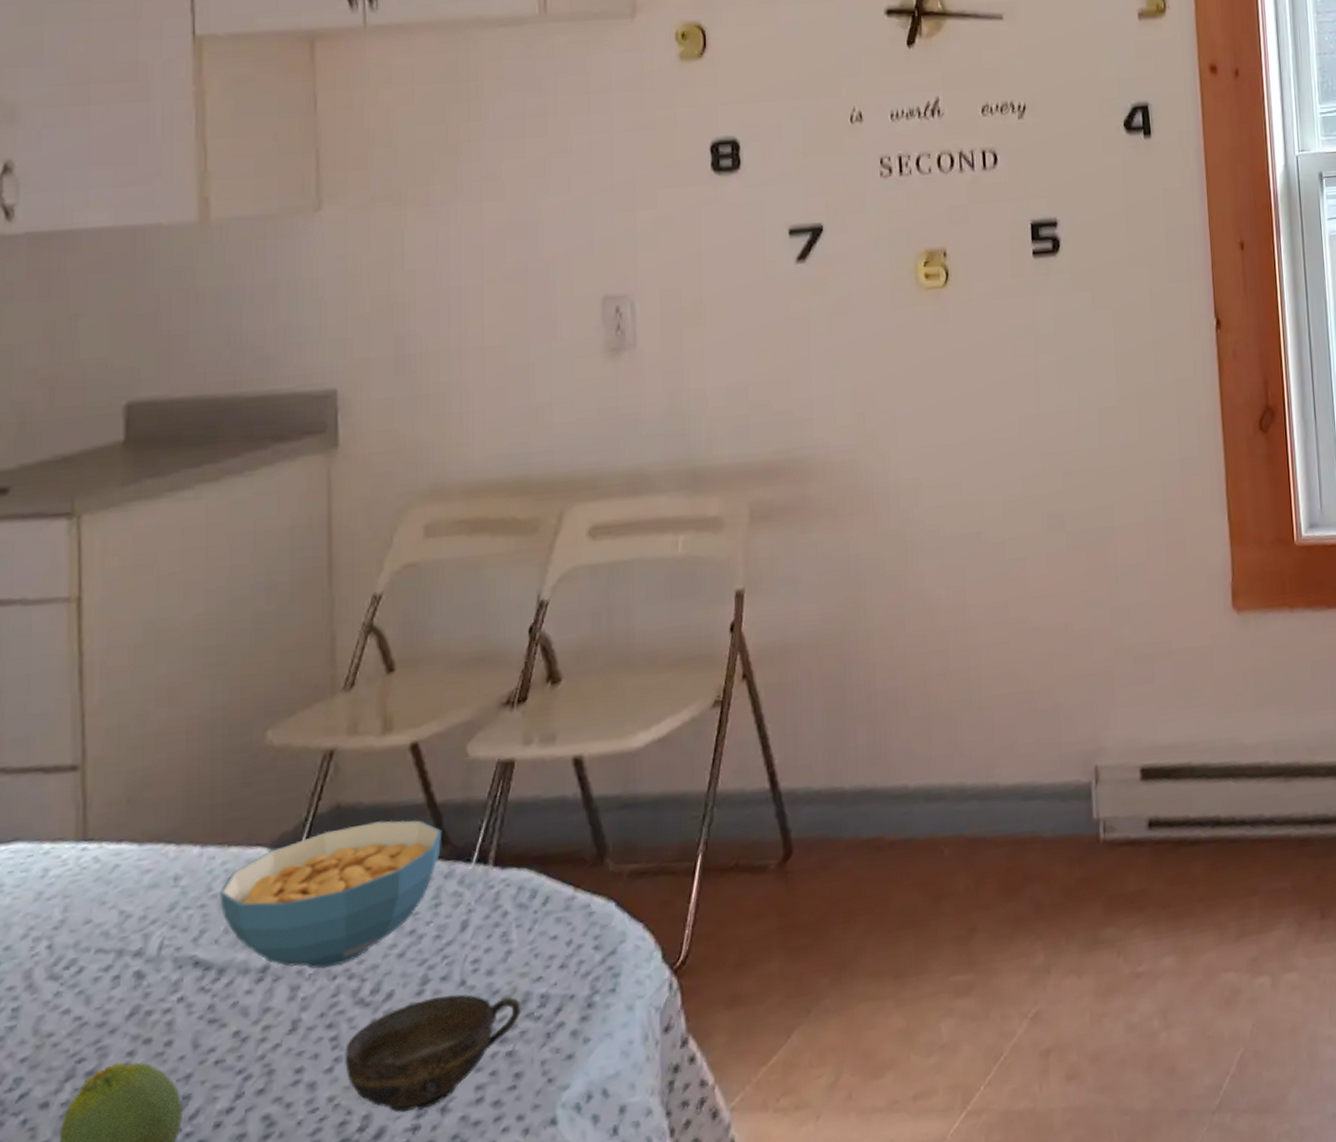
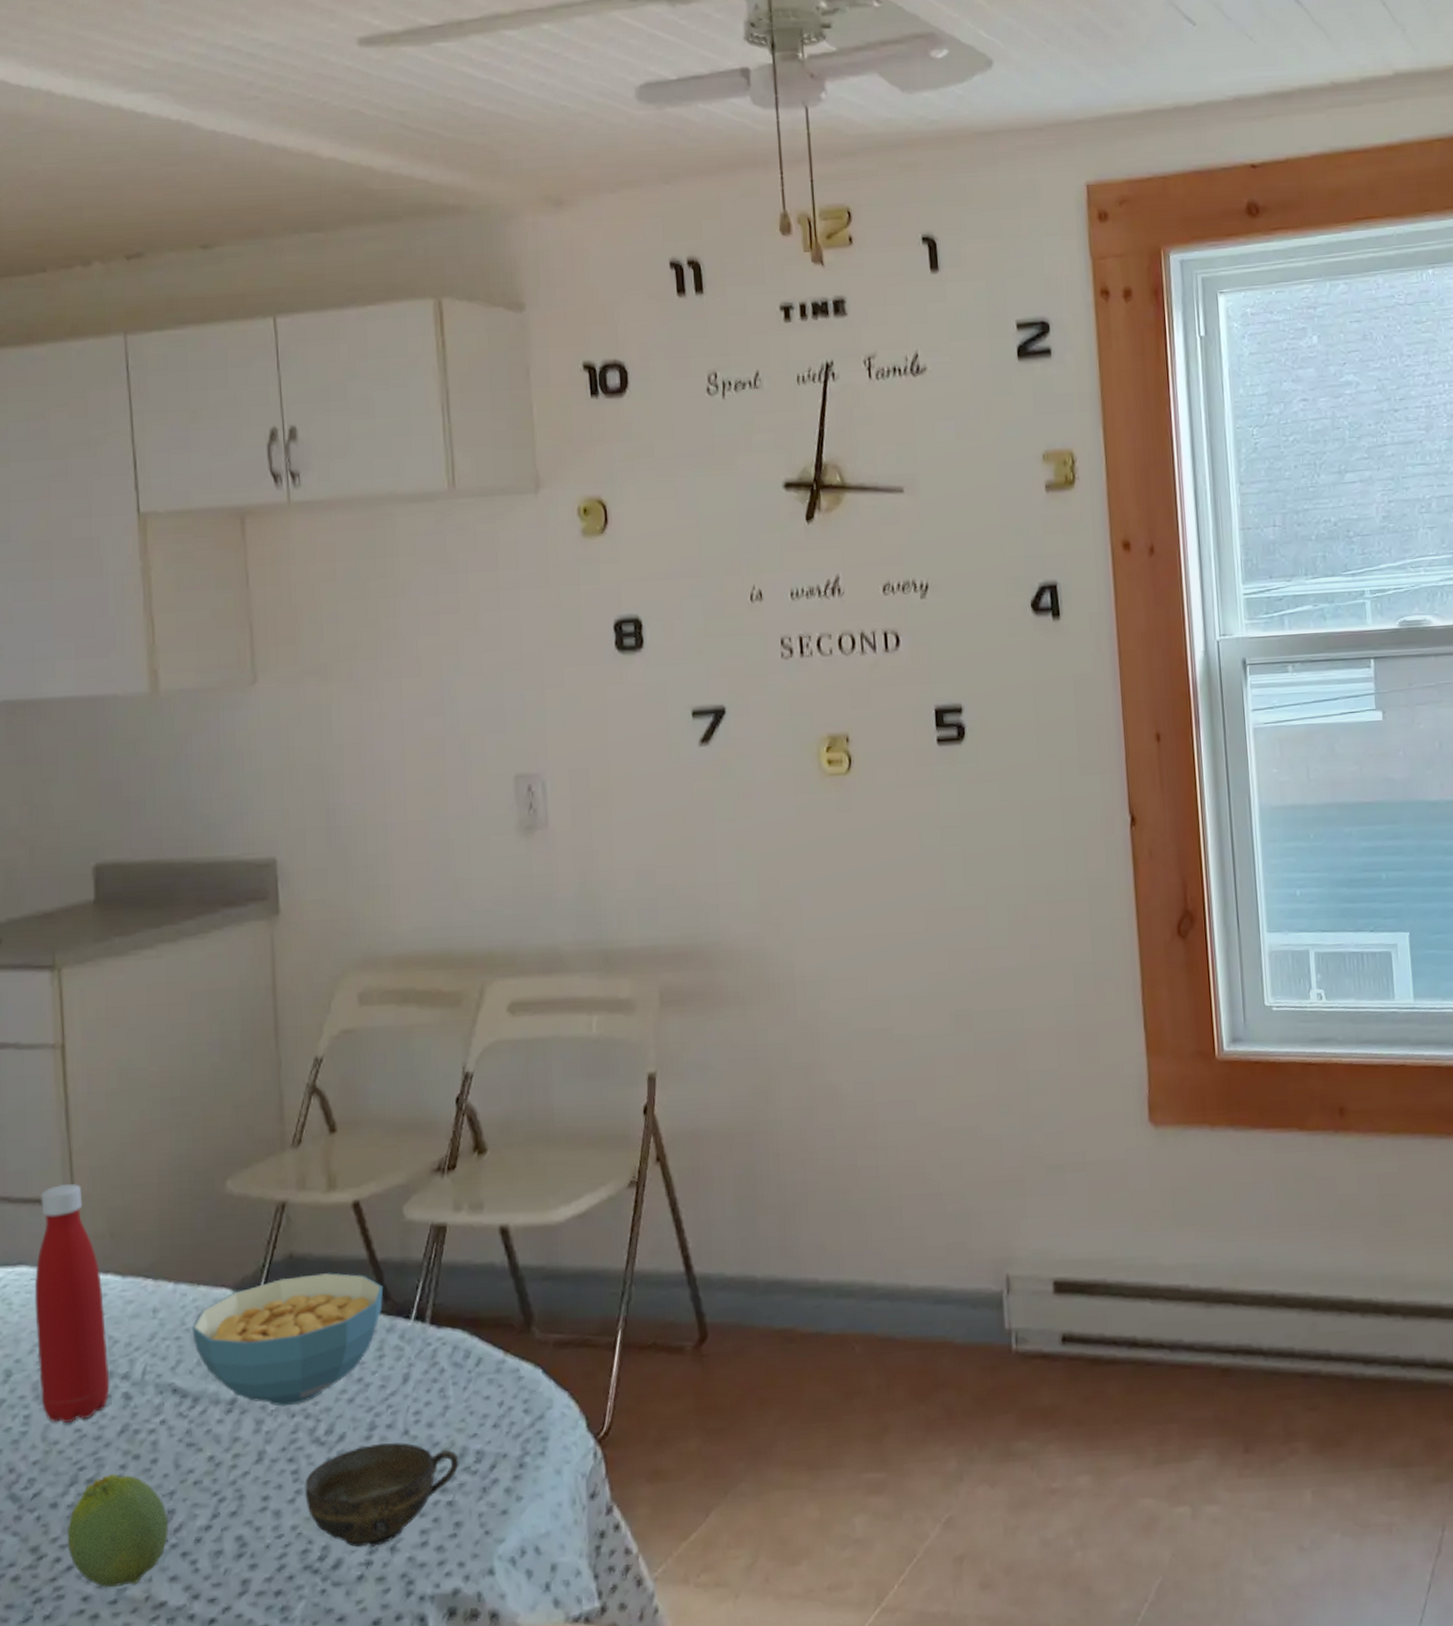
bottle: none [31,747,119,1012] -> present [34,1184,110,1423]

